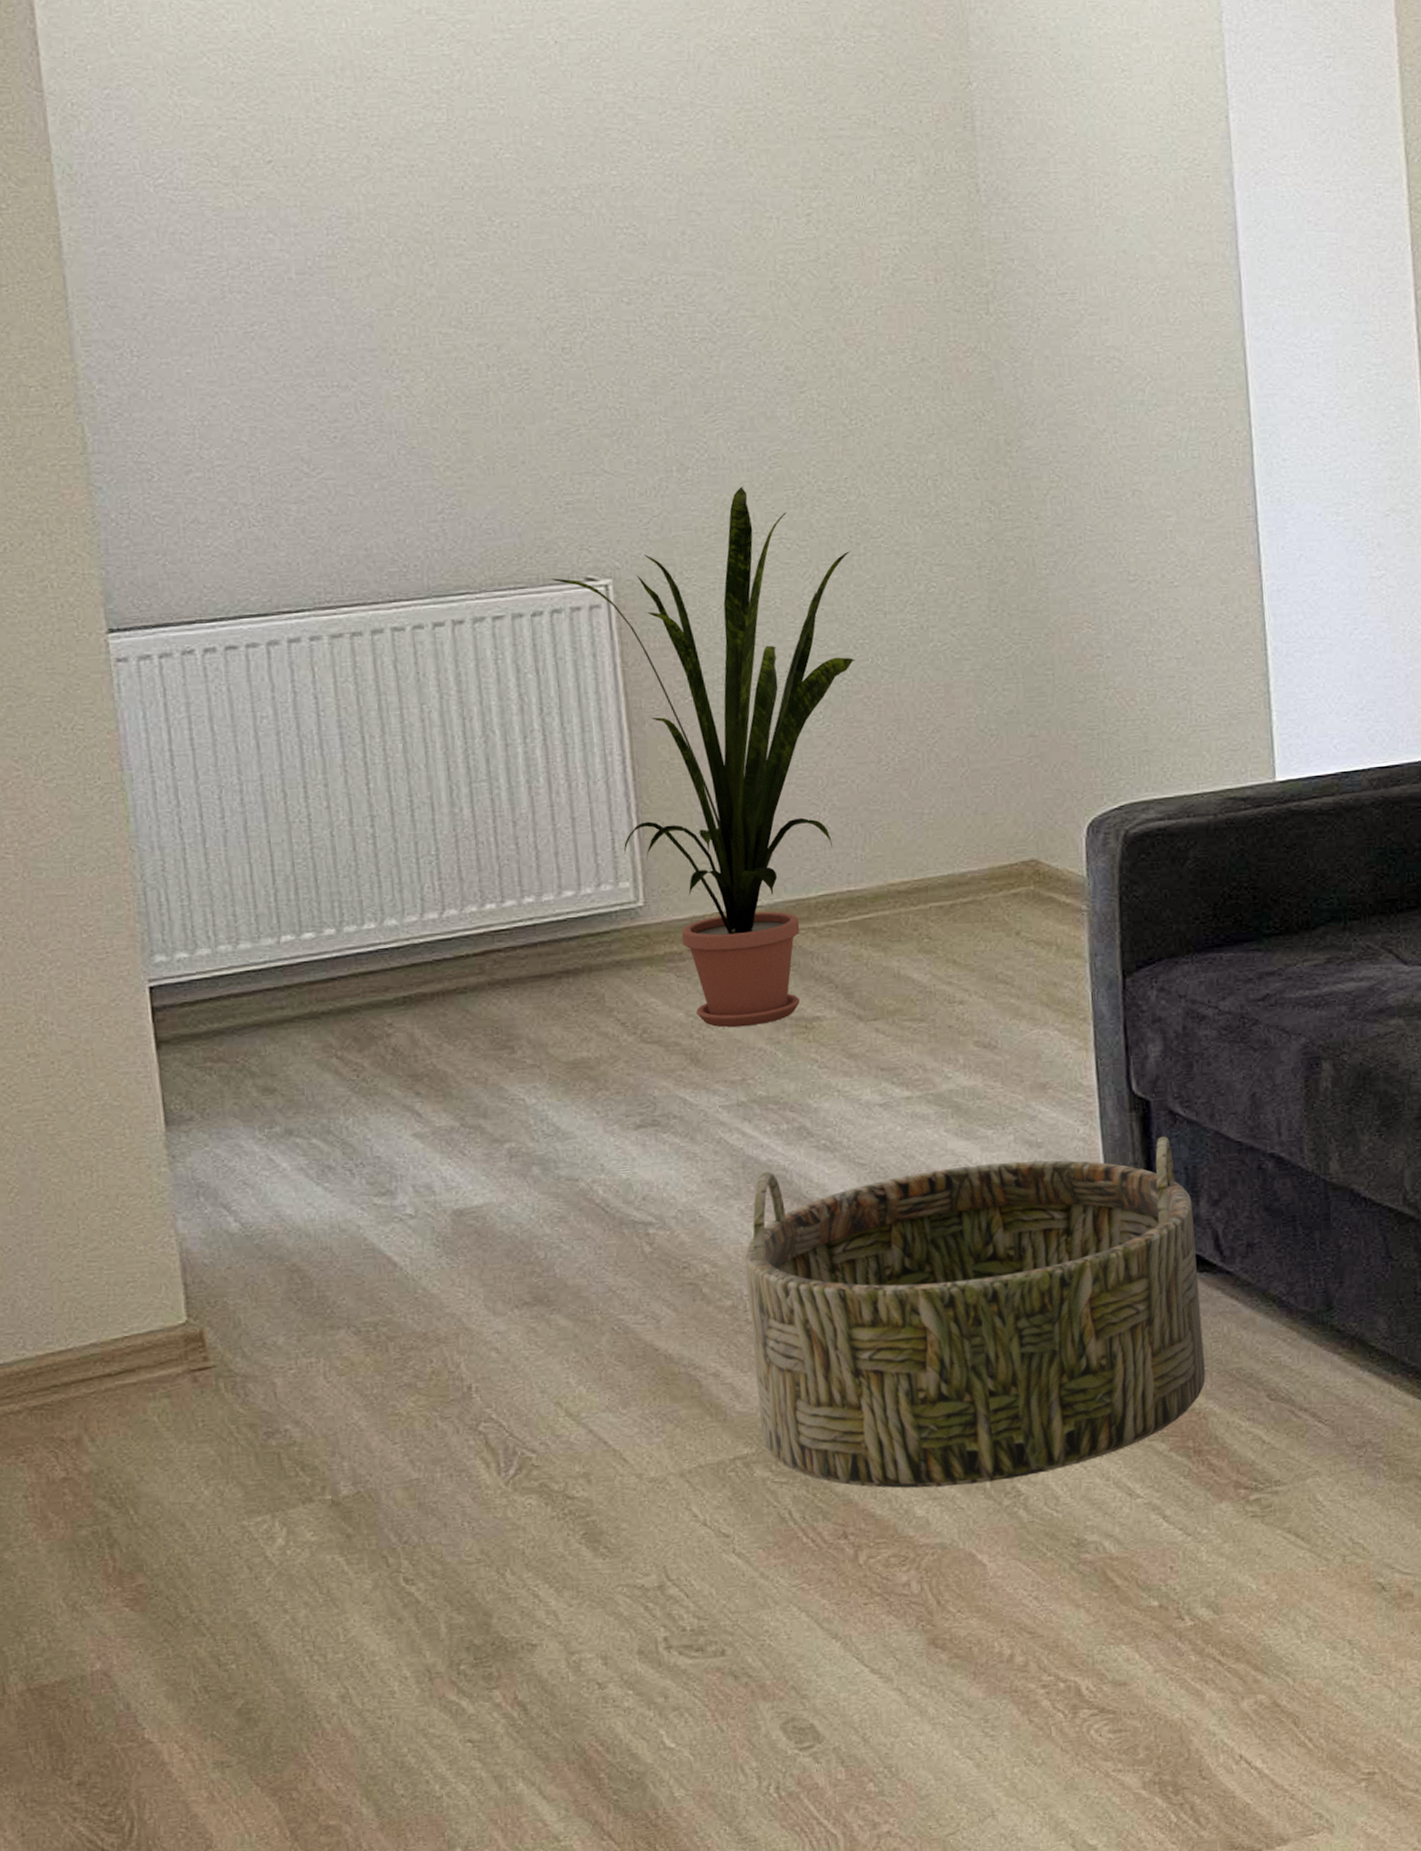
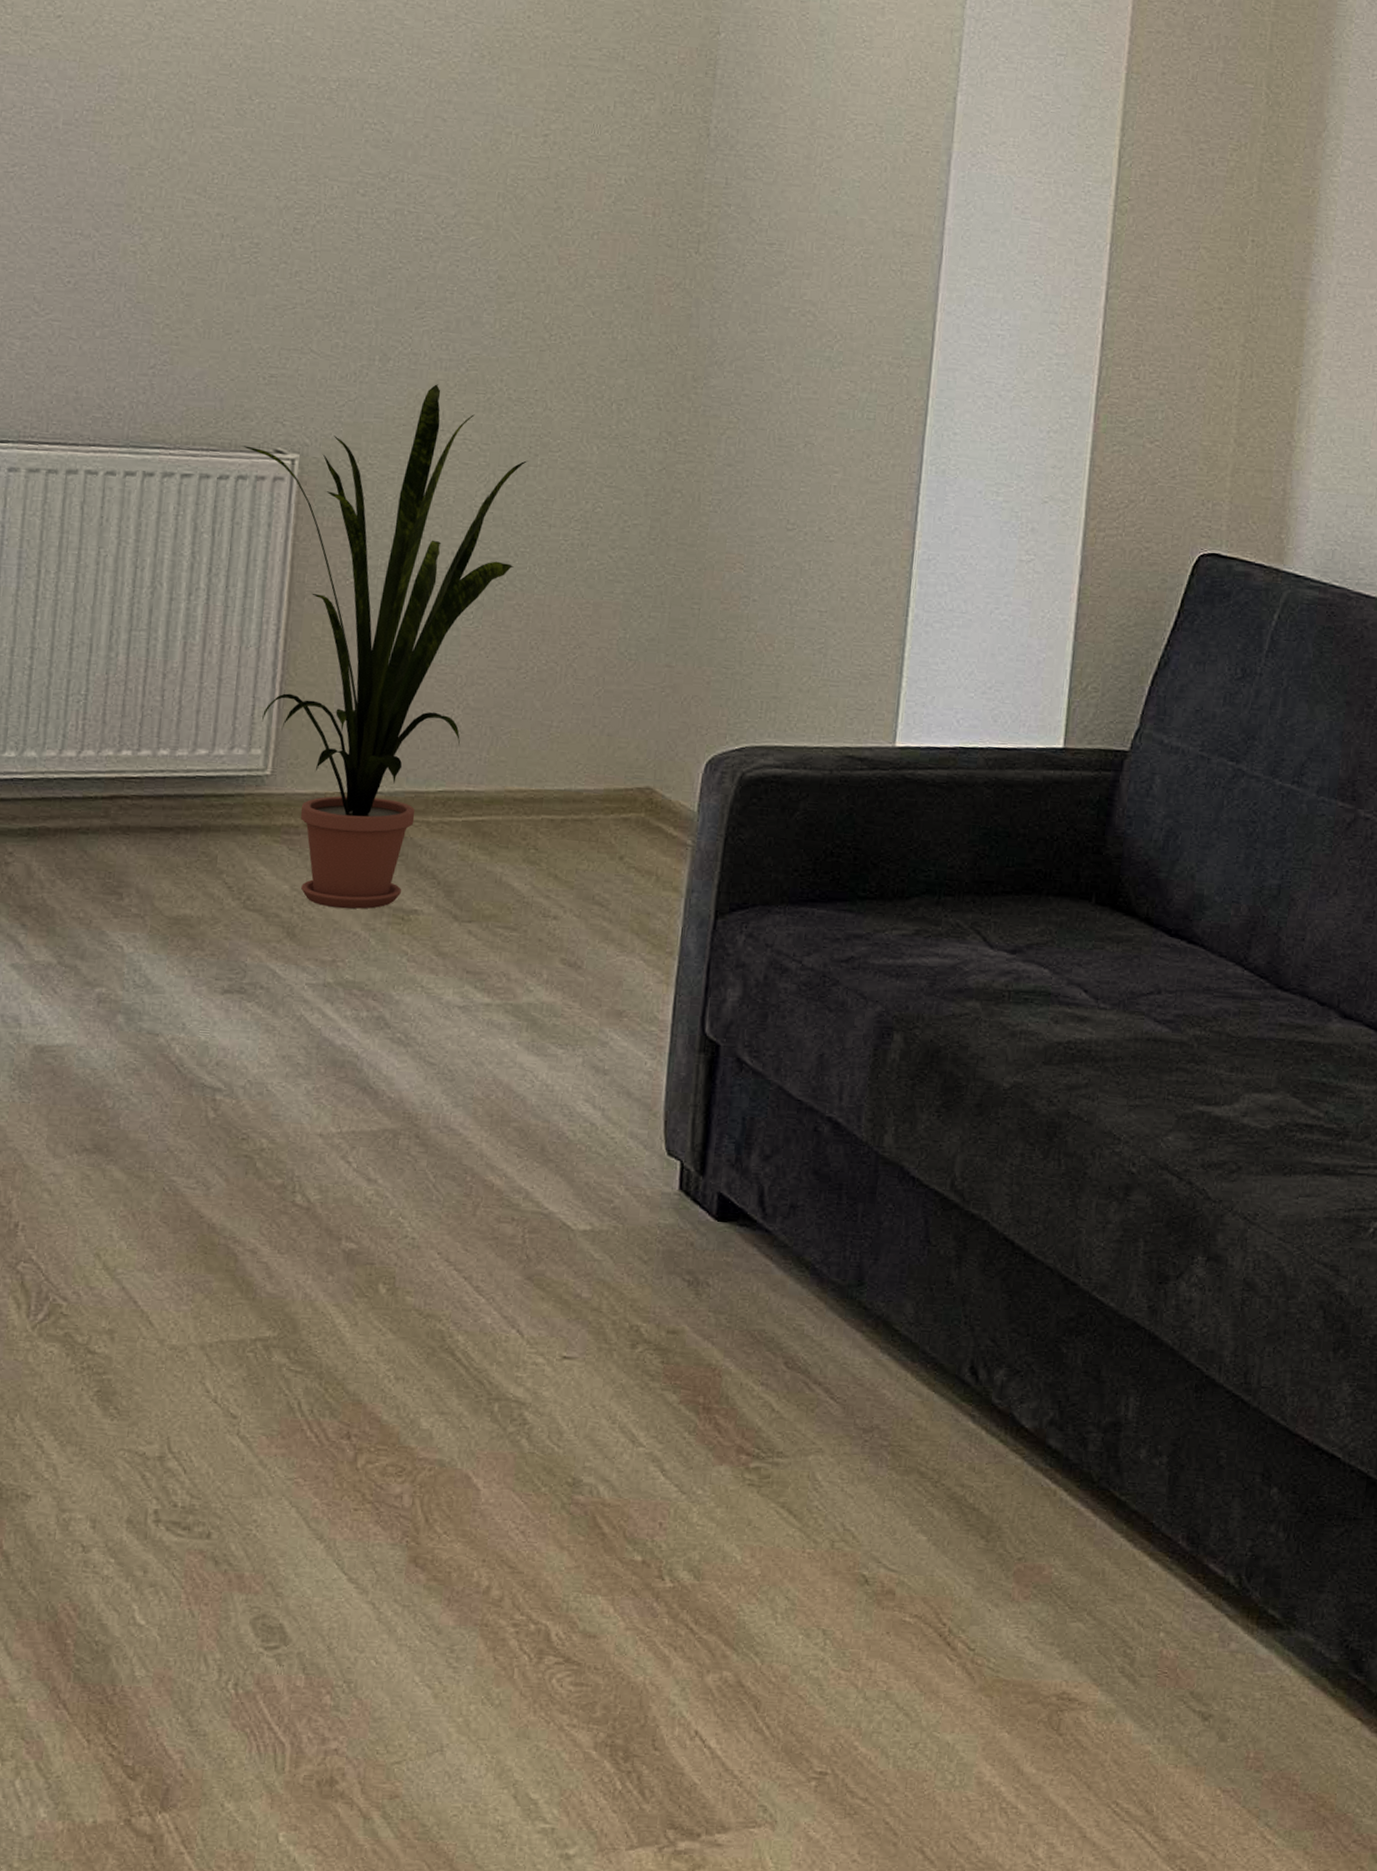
basket: present [744,1136,1206,1488] -> none [286,1056,744,1406]

